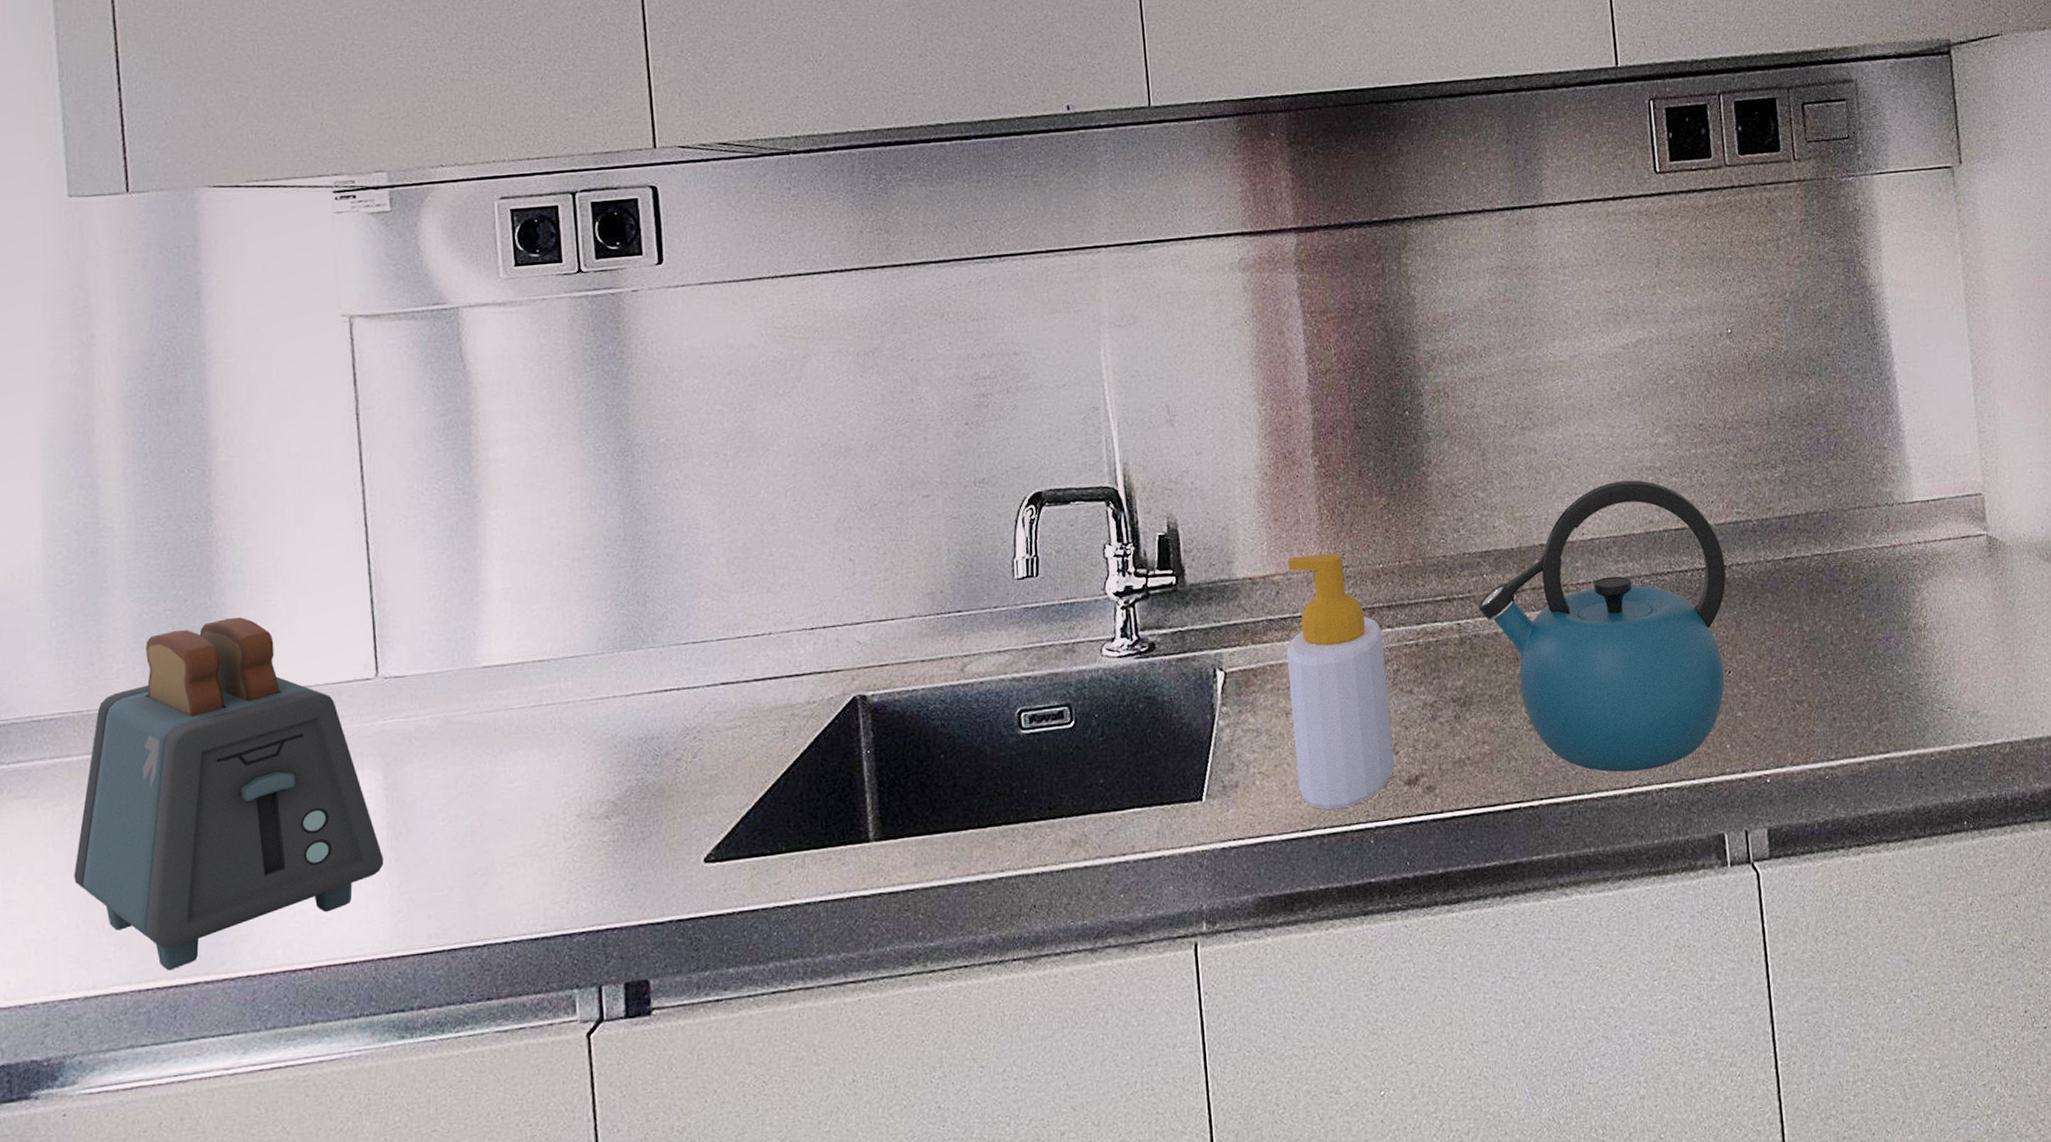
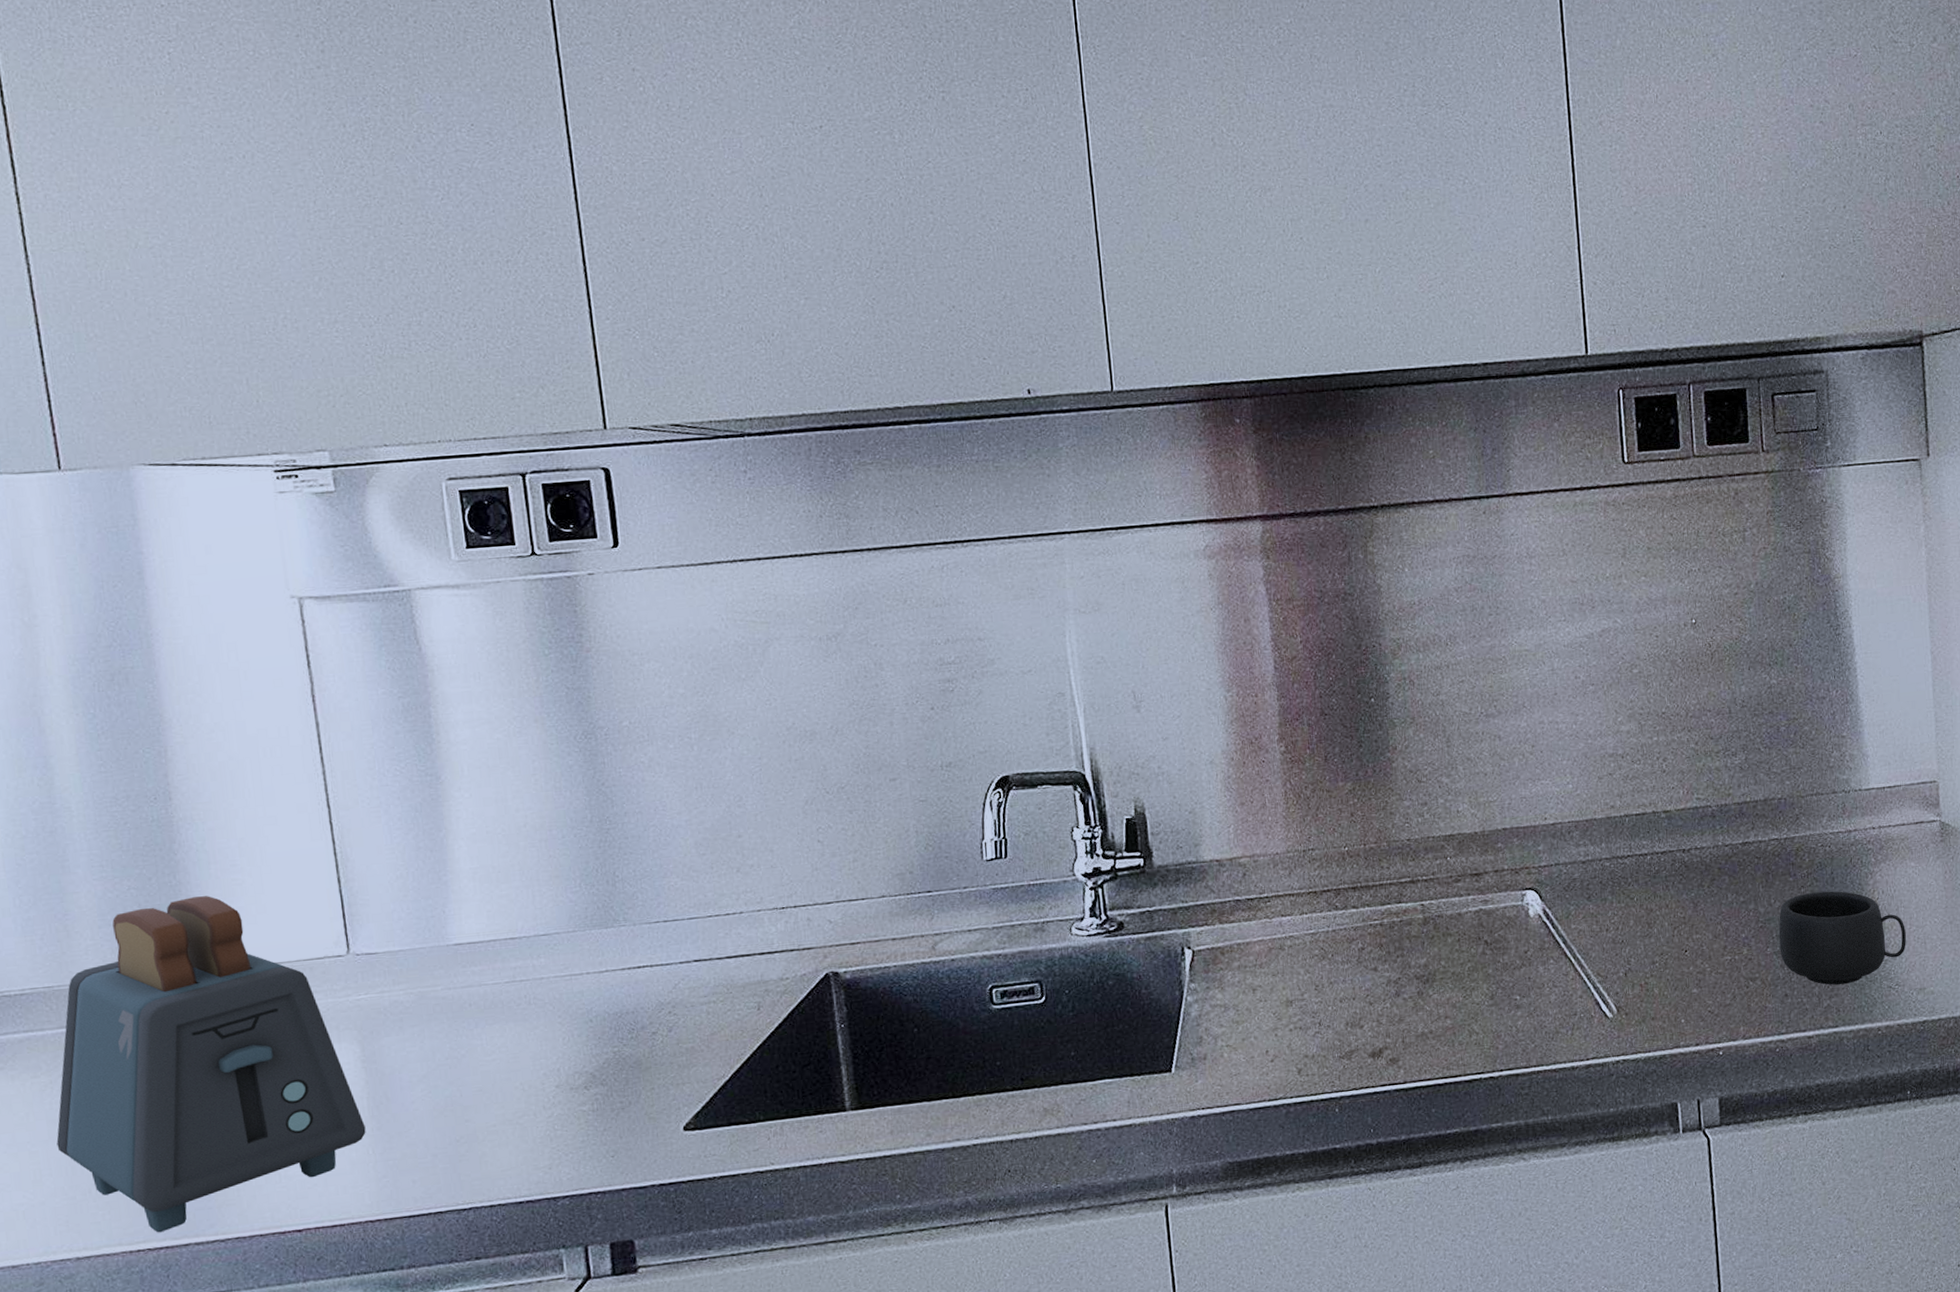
soap bottle: present [1286,553,1394,810] -> none [1253,836,1359,1081]
kettle: present [1478,480,1726,772] -> none [1442,766,1685,1045]
mug: none [1824,608,1957,708] -> present [1778,891,1906,985]

